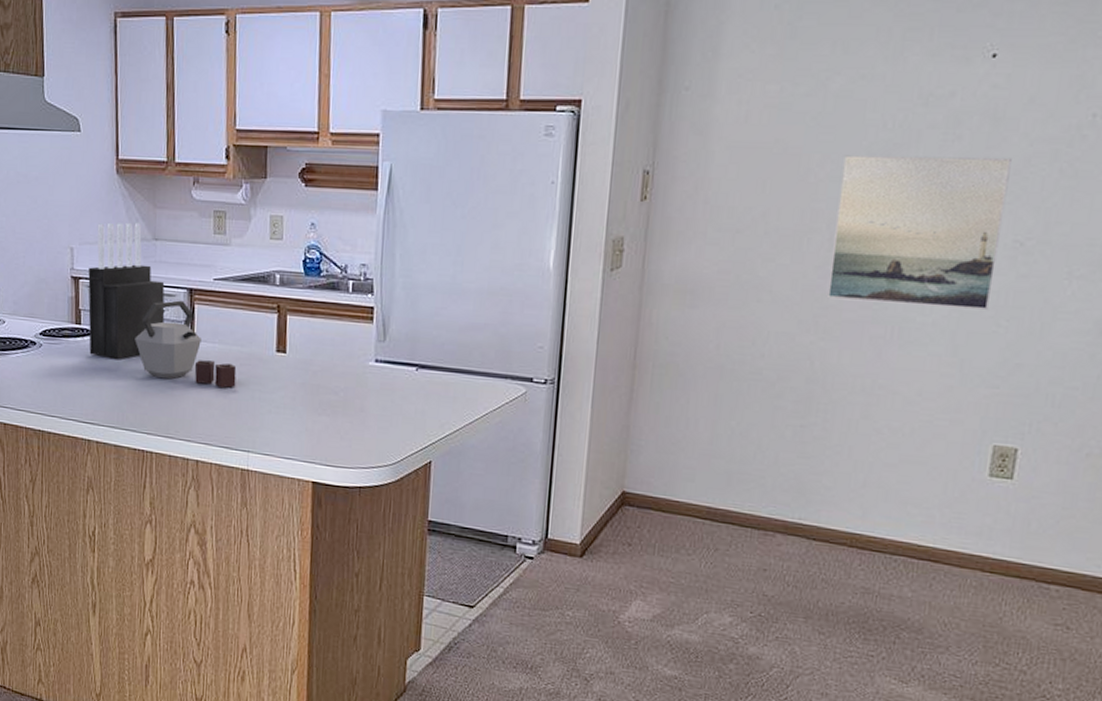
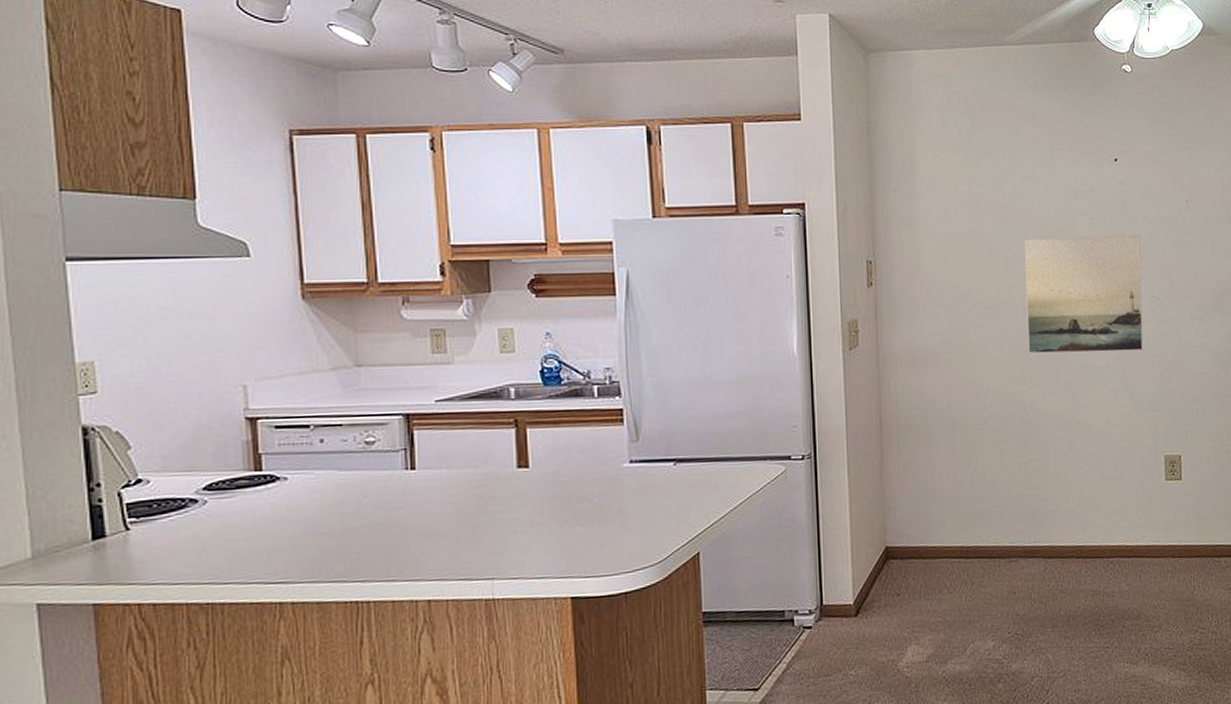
knife block: present [88,222,165,359] -> none [269,349,376,504]
kettle: present [135,300,237,388] -> none [337,428,471,517]

